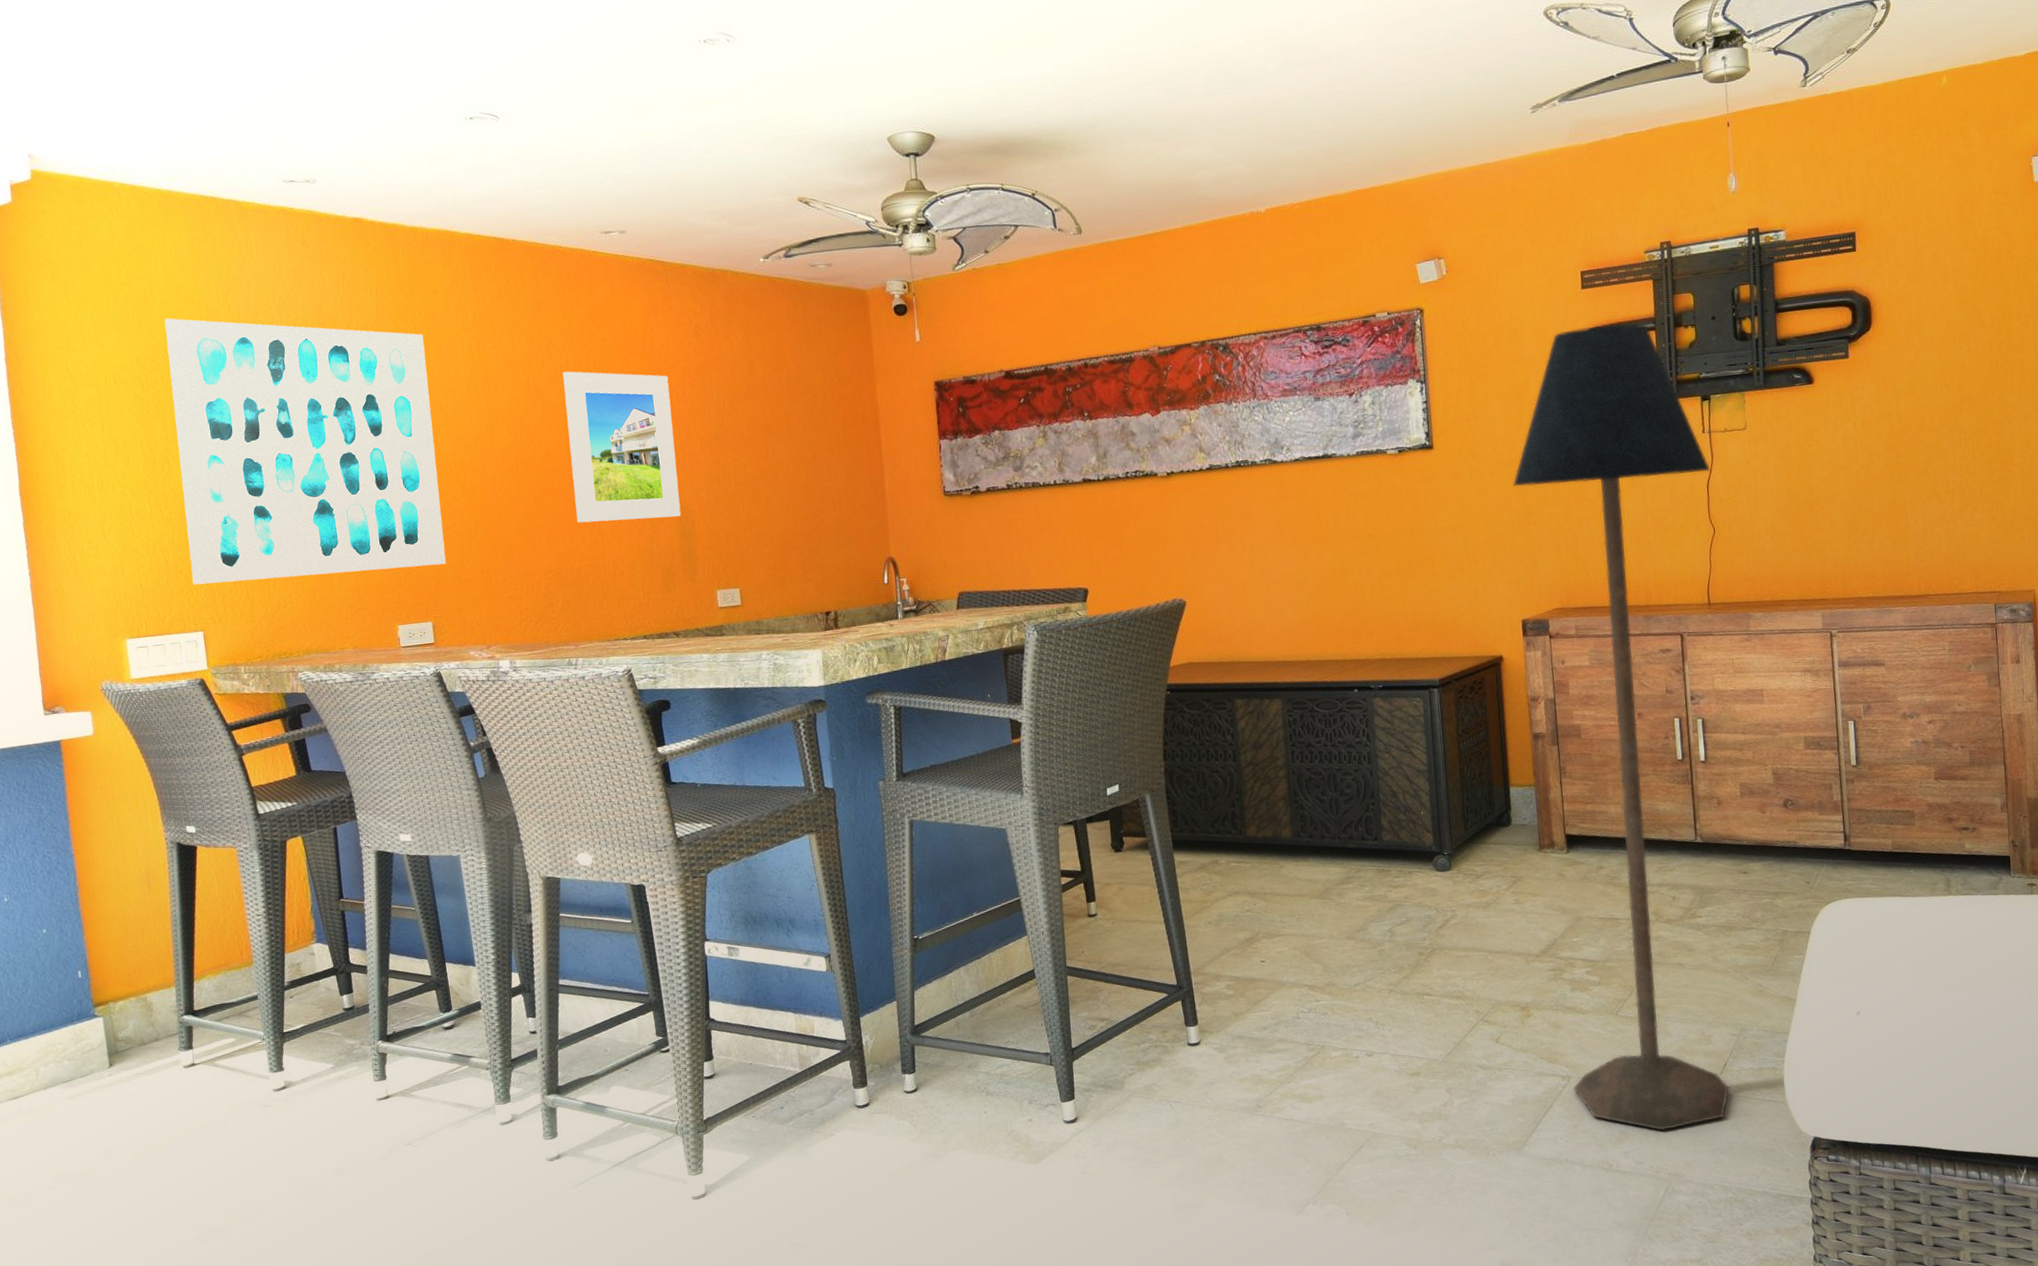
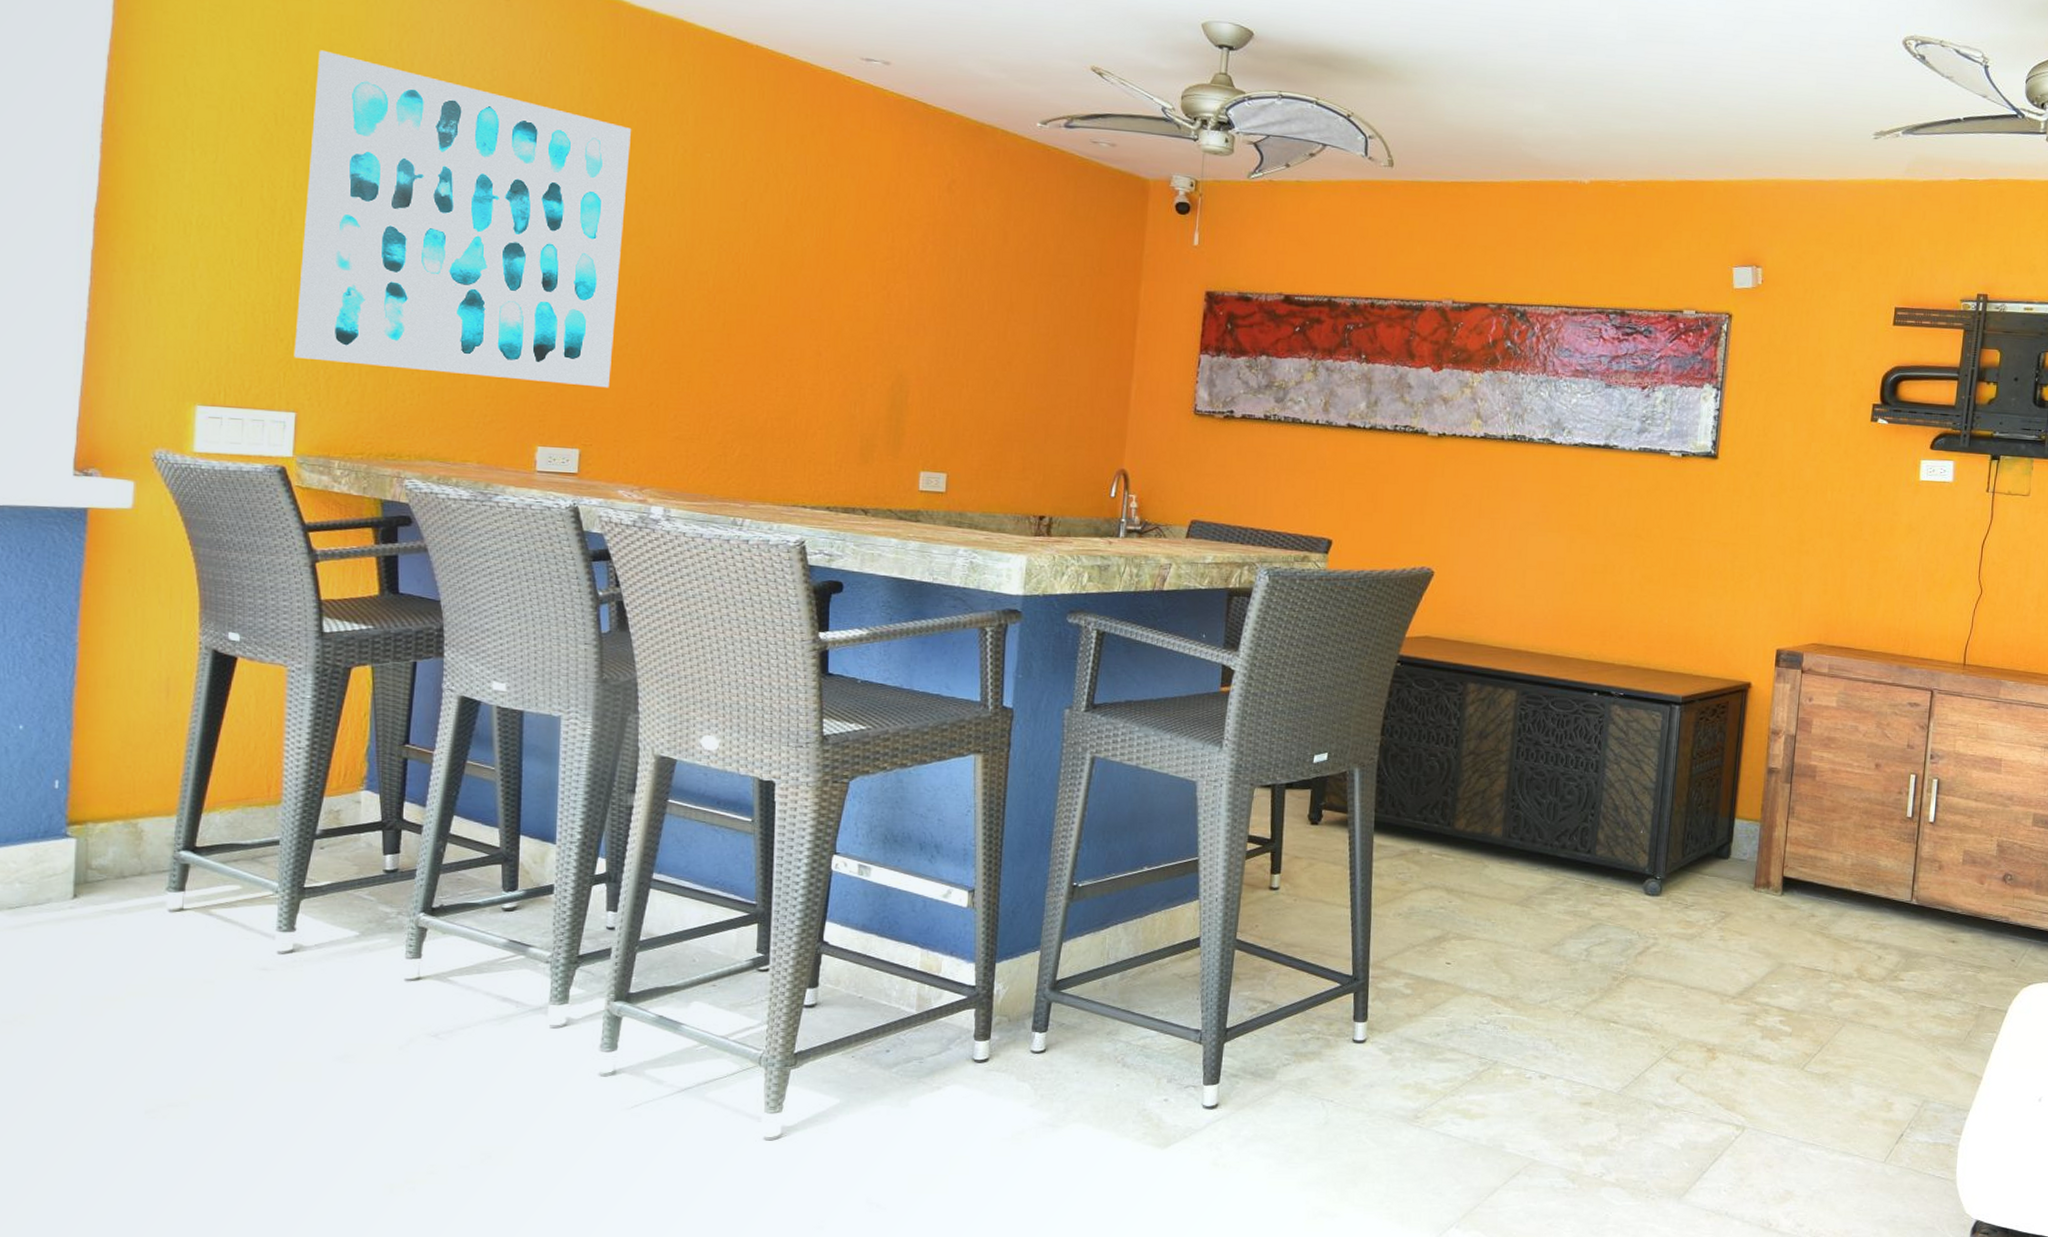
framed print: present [562,371,681,523] -> none [773,201,909,384]
floor lamp: present [1512,323,1730,1132] -> none [1745,364,1988,1196]

